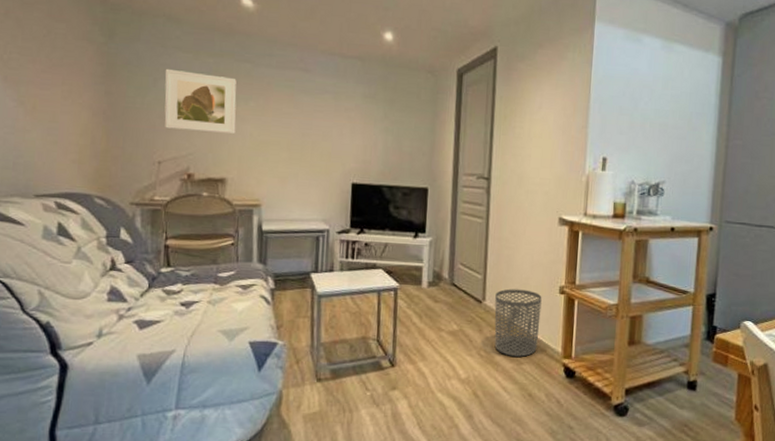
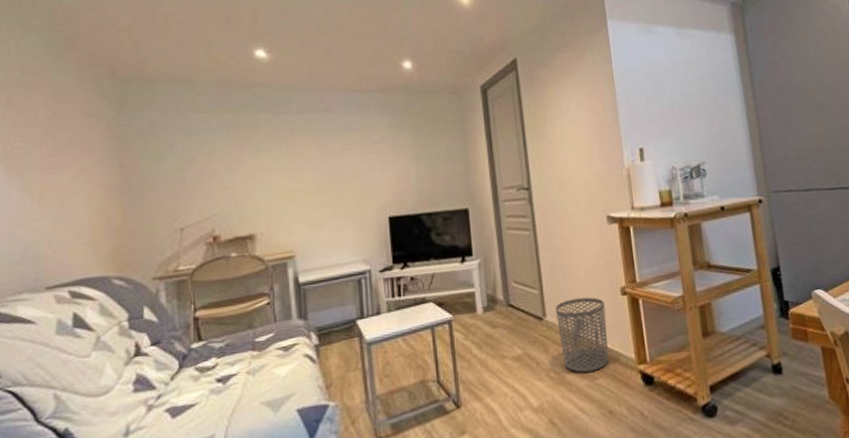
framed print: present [164,68,237,135] -> none [180,130,261,193]

